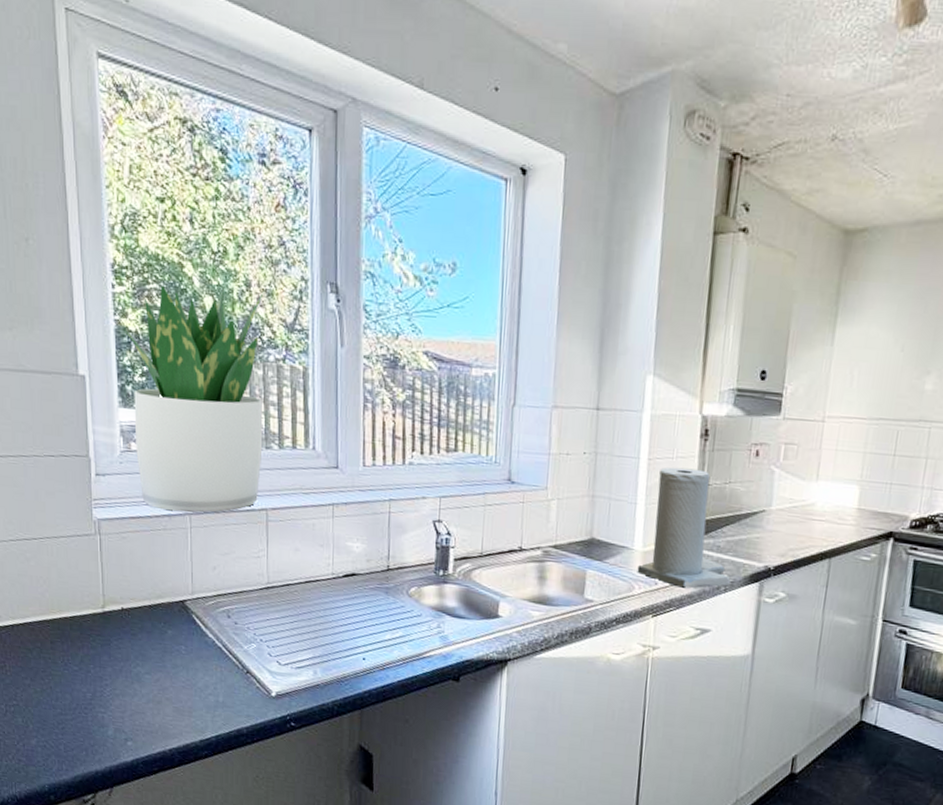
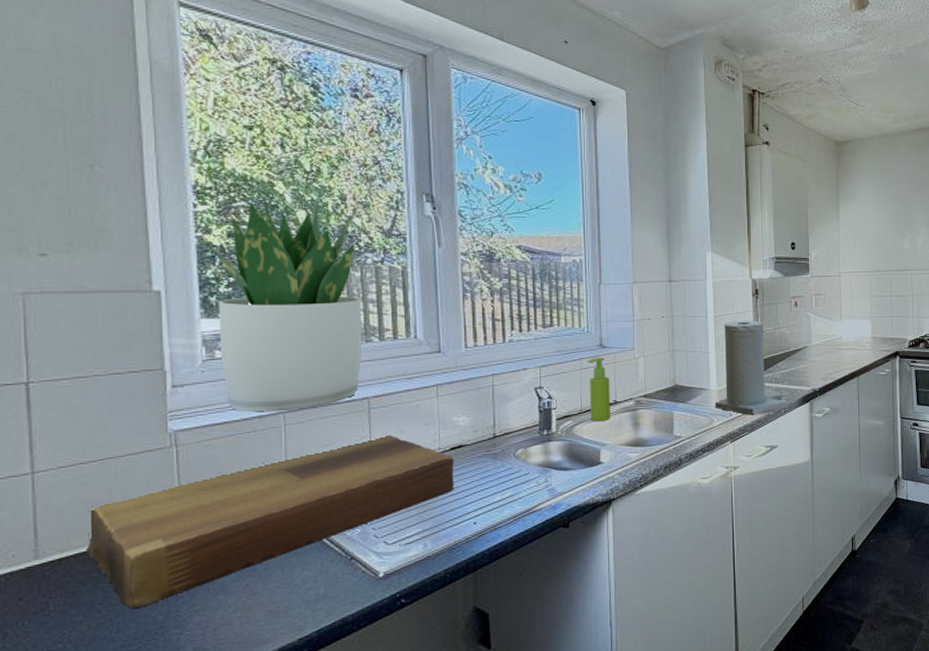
cutting board: none [31,549,347,683] -> present [85,433,454,609]
soap dispenser: none [491,493,517,570] -> present [587,357,610,422]

